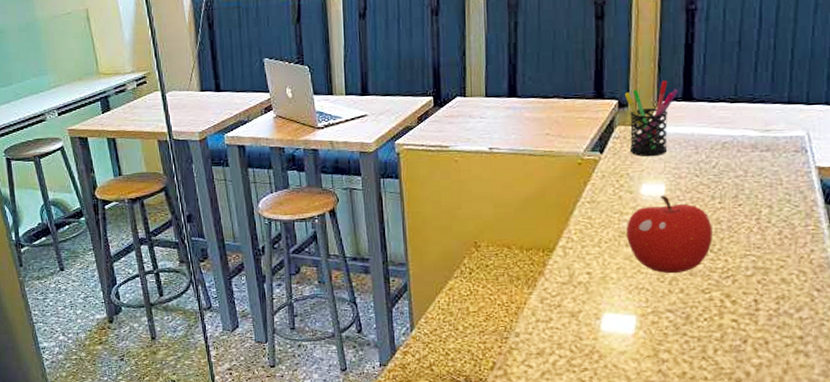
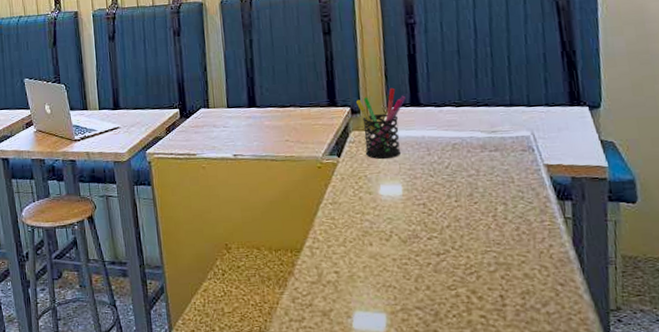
fruit: present [625,195,713,273] -> none [368,195,453,271]

